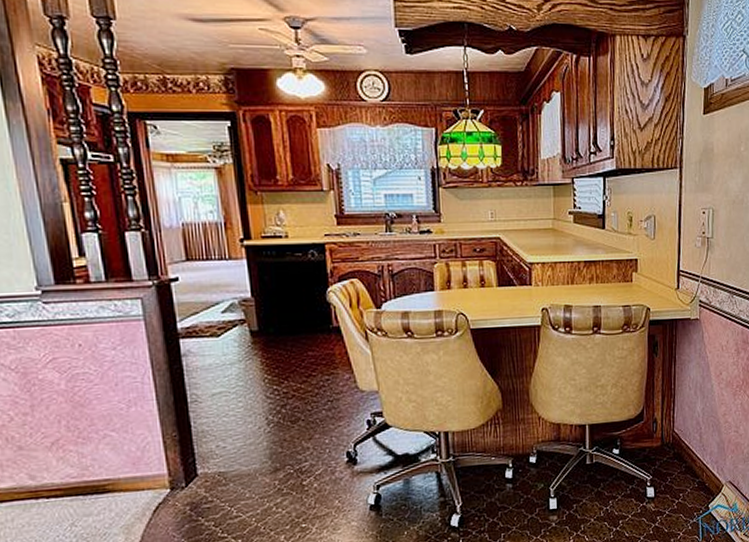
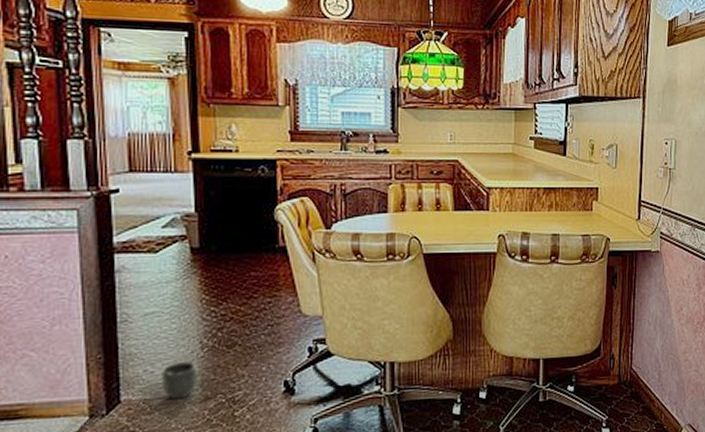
planter: none [232,437,267,472] -> present [161,362,198,400]

